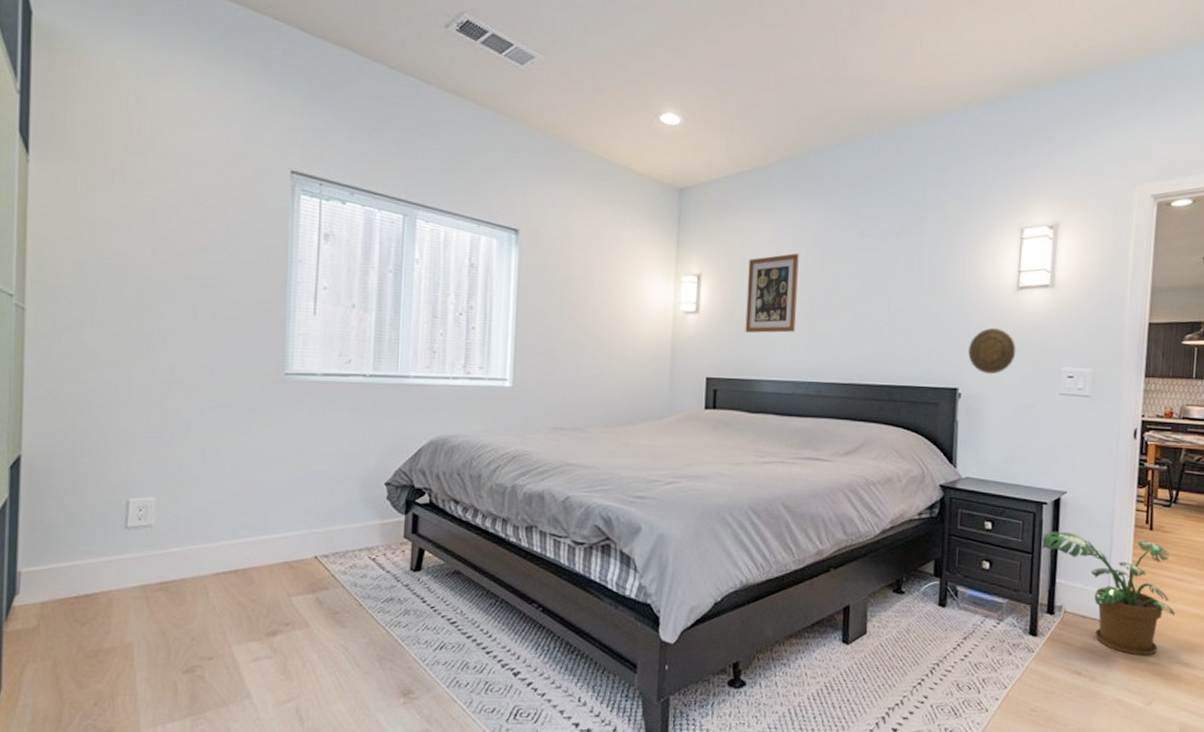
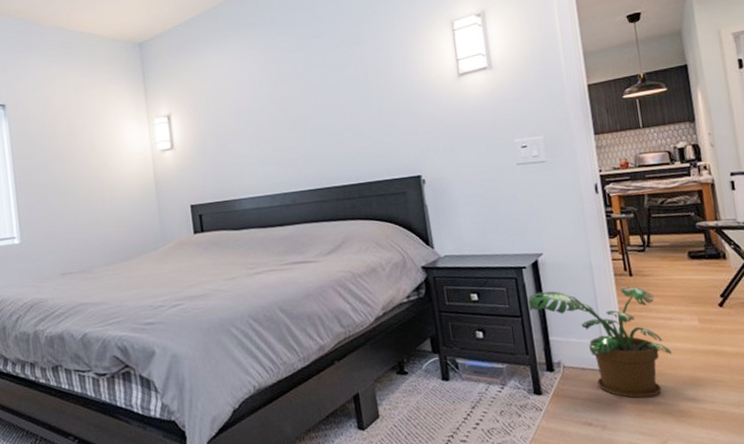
wall art: present [745,253,799,333] -> none [210,81,263,159]
decorative plate: present [967,328,1016,375] -> none [423,115,469,158]

